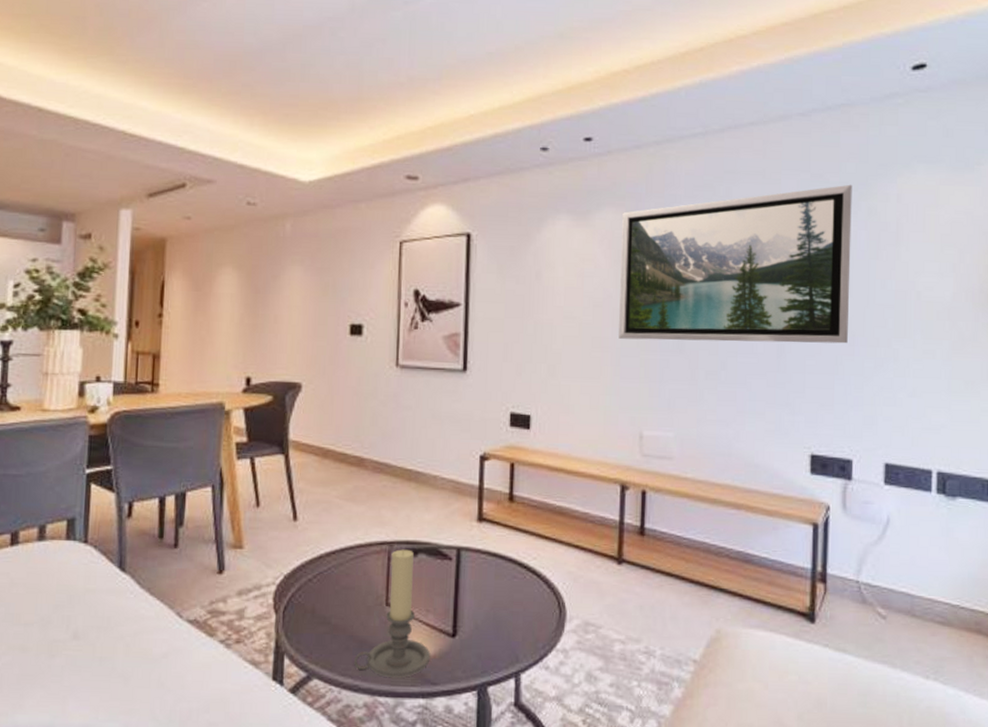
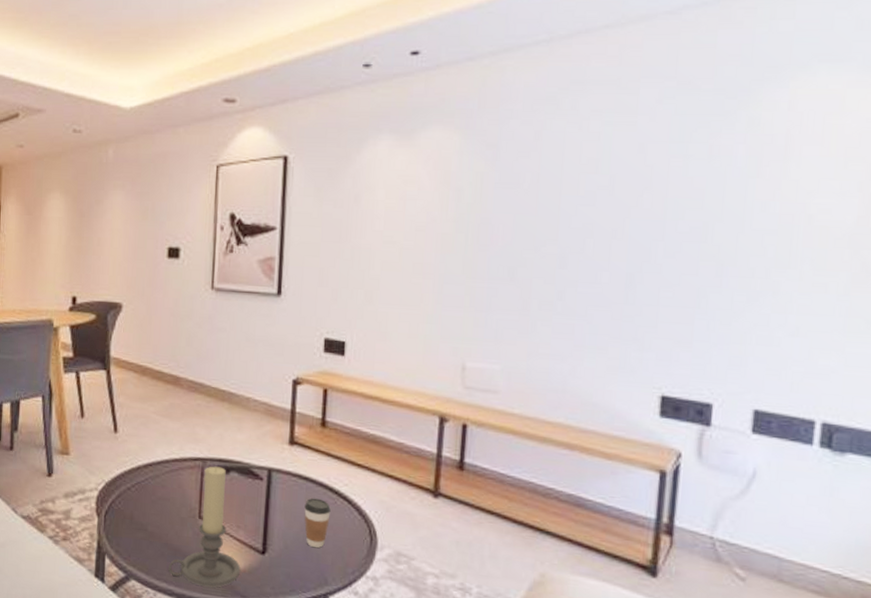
coffee cup: none [494,574,520,625] -> present [304,498,331,548]
television: present [619,184,852,344] -> none [442,91,730,274]

